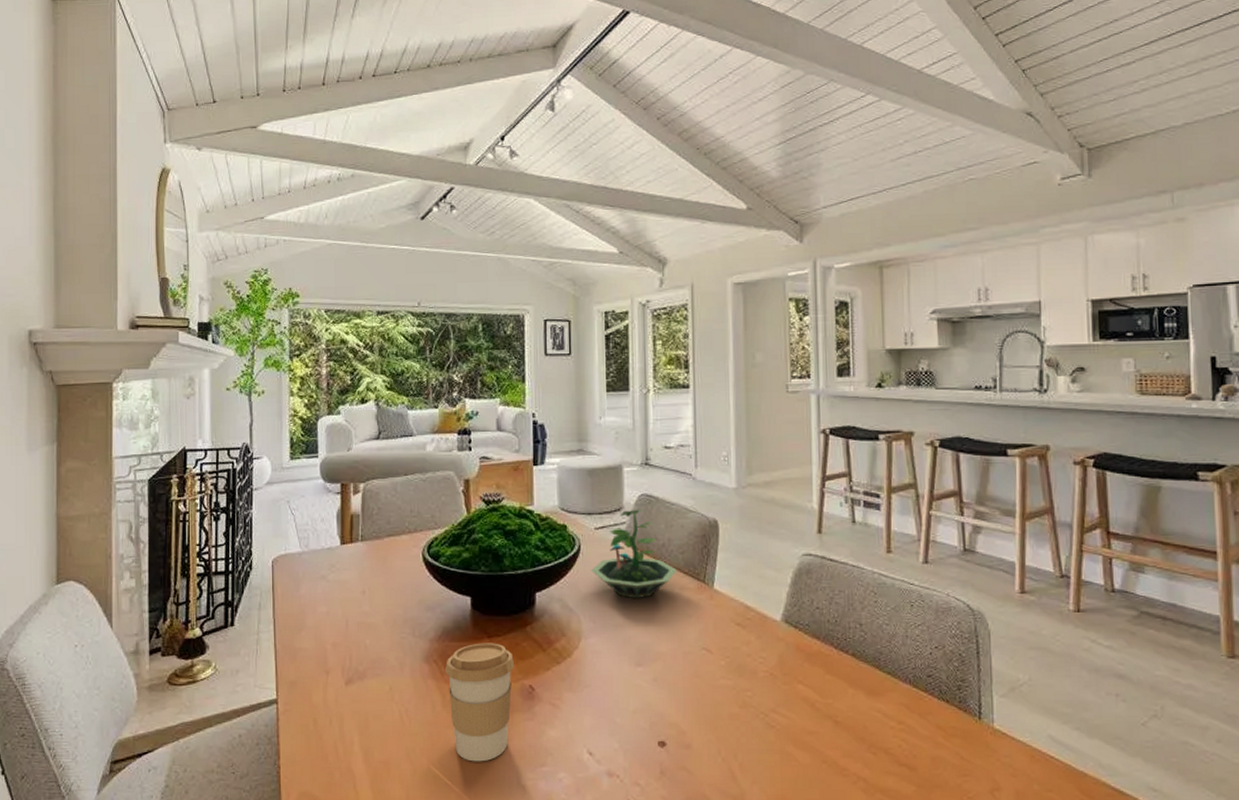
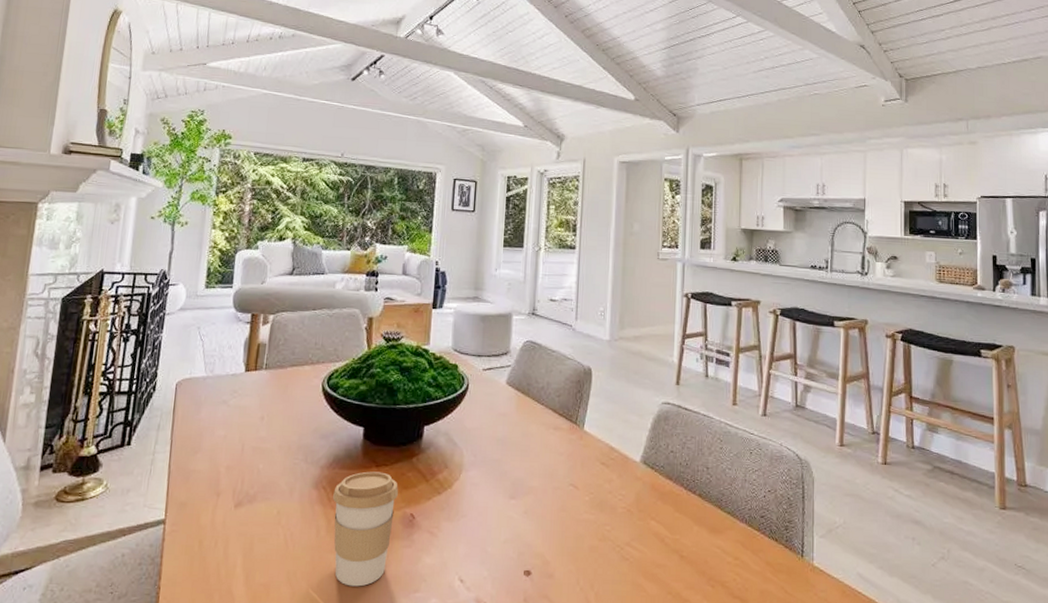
terrarium: present [590,509,677,599] -> none [476,354,553,437]

